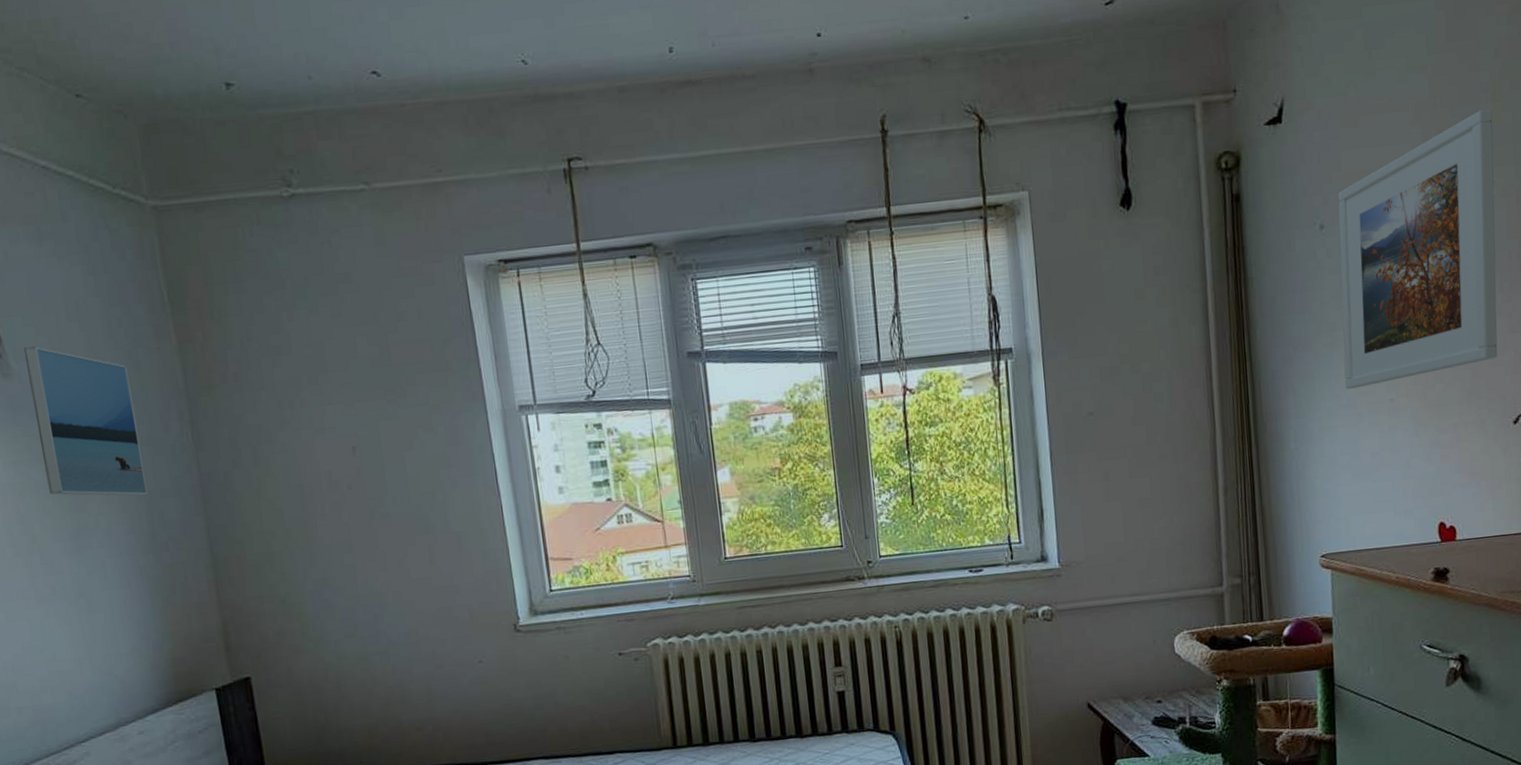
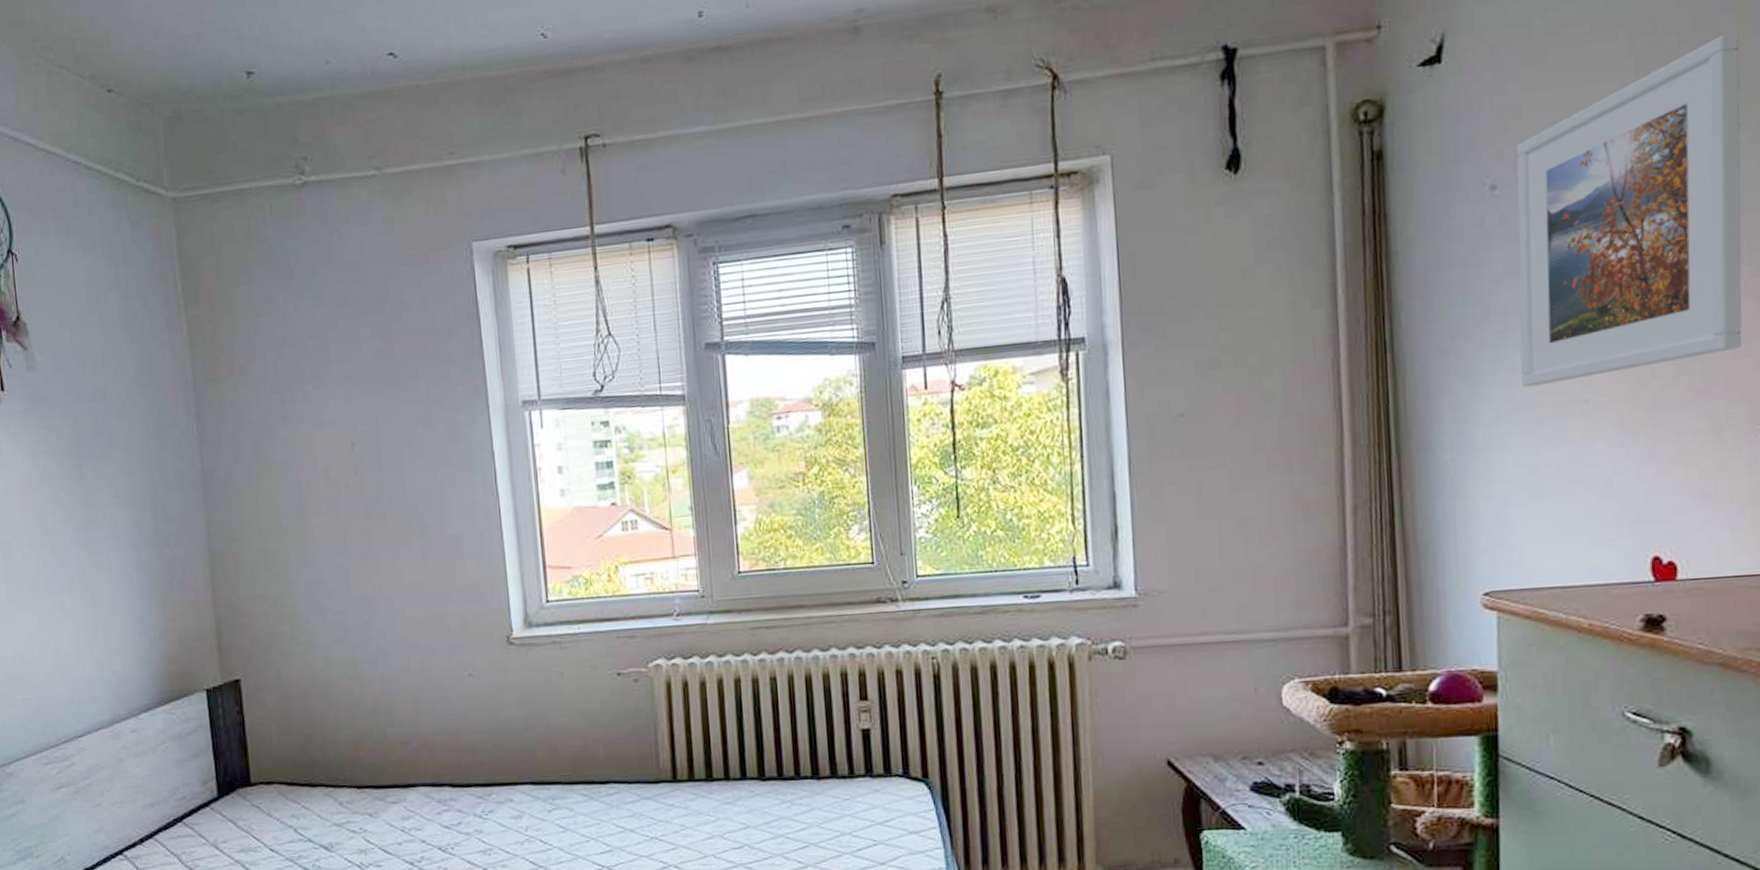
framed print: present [24,346,149,496] -> none [48,339,153,490]

